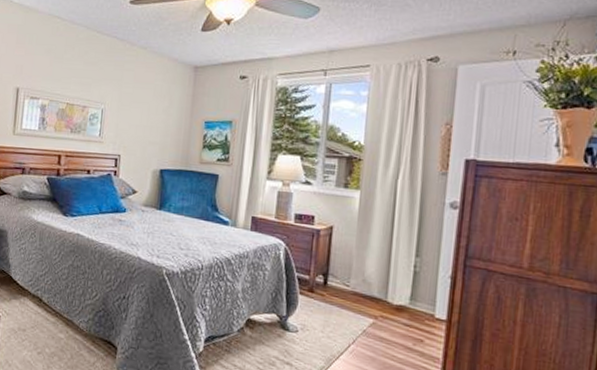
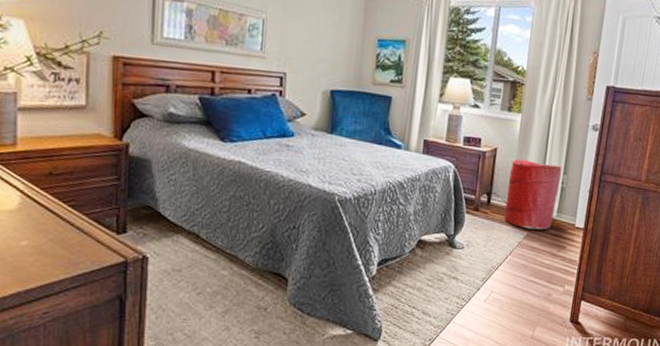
laundry hamper: none [343,238,414,319] -> present [503,159,562,230]

